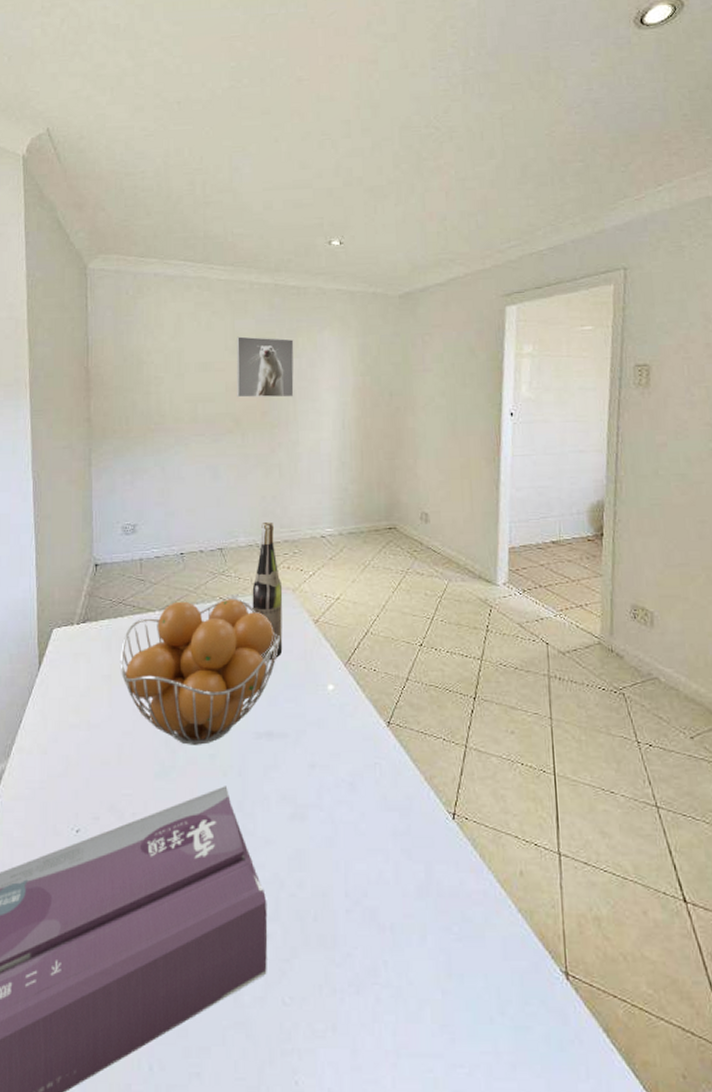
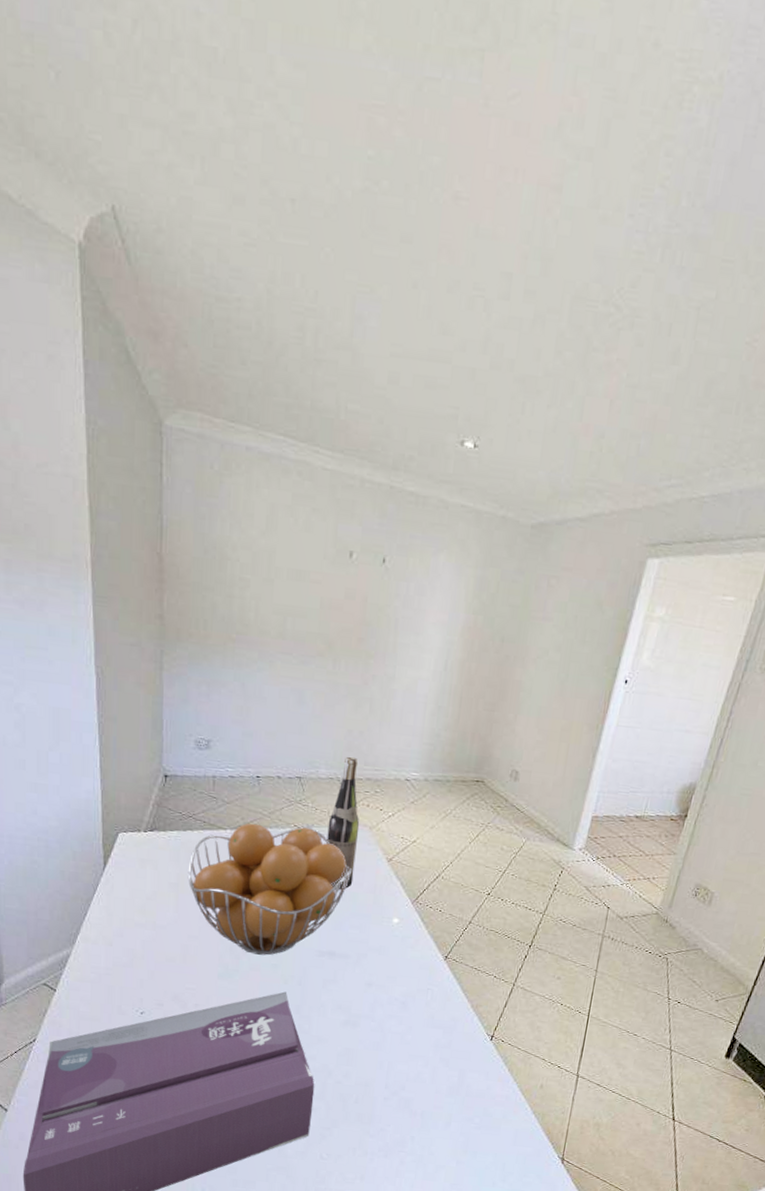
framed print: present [236,336,294,398] -> none [332,544,404,627]

